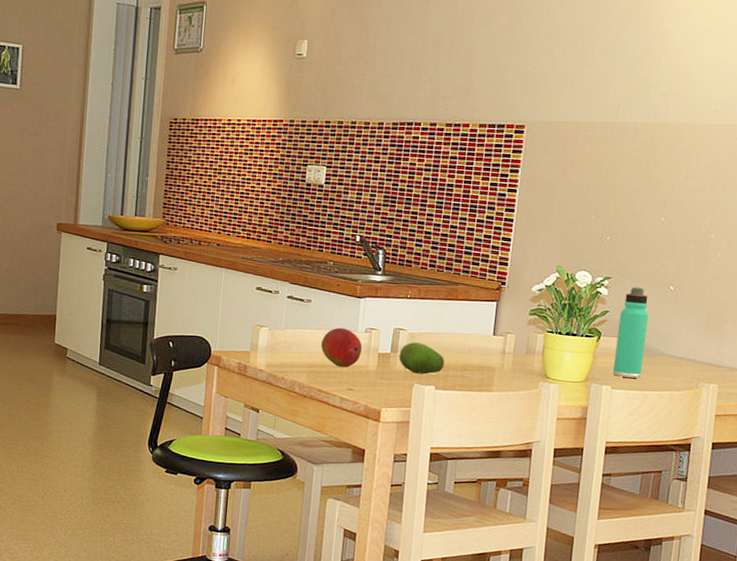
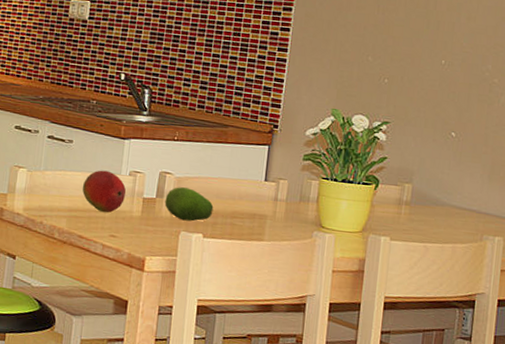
thermos bottle: present [612,286,649,378] -> none [391,132,429,230]

